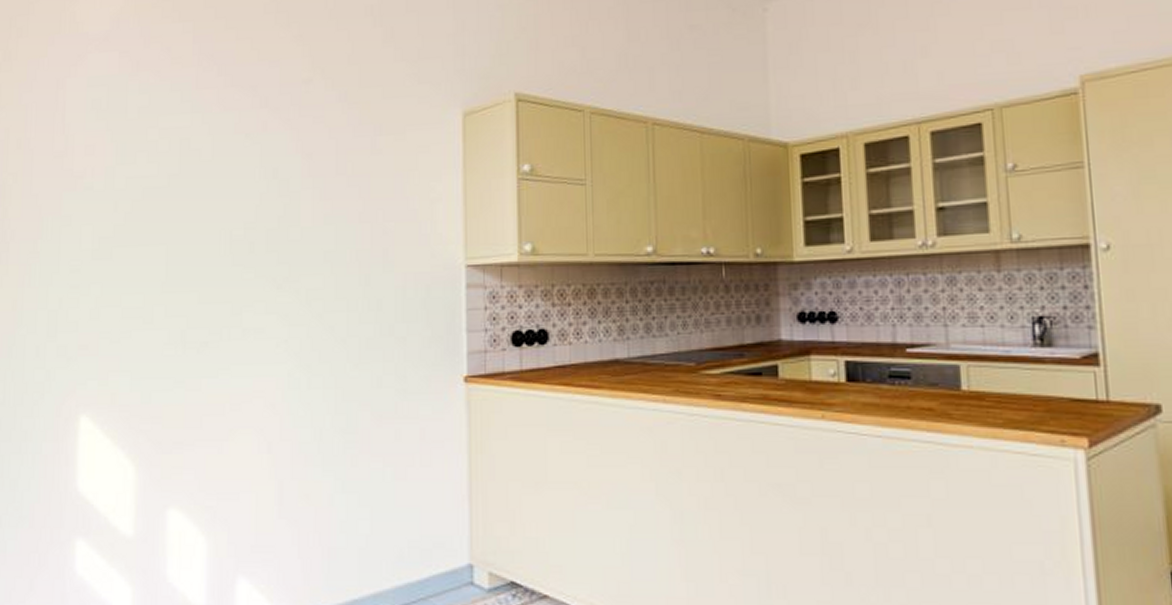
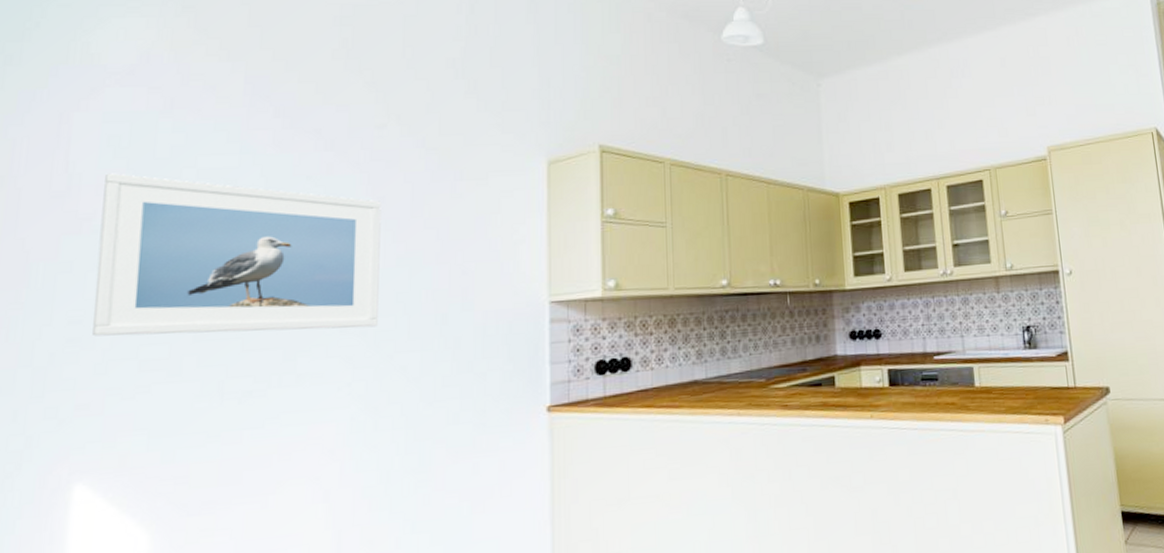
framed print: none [87,134,310,286] -> present [92,173,382,337]

